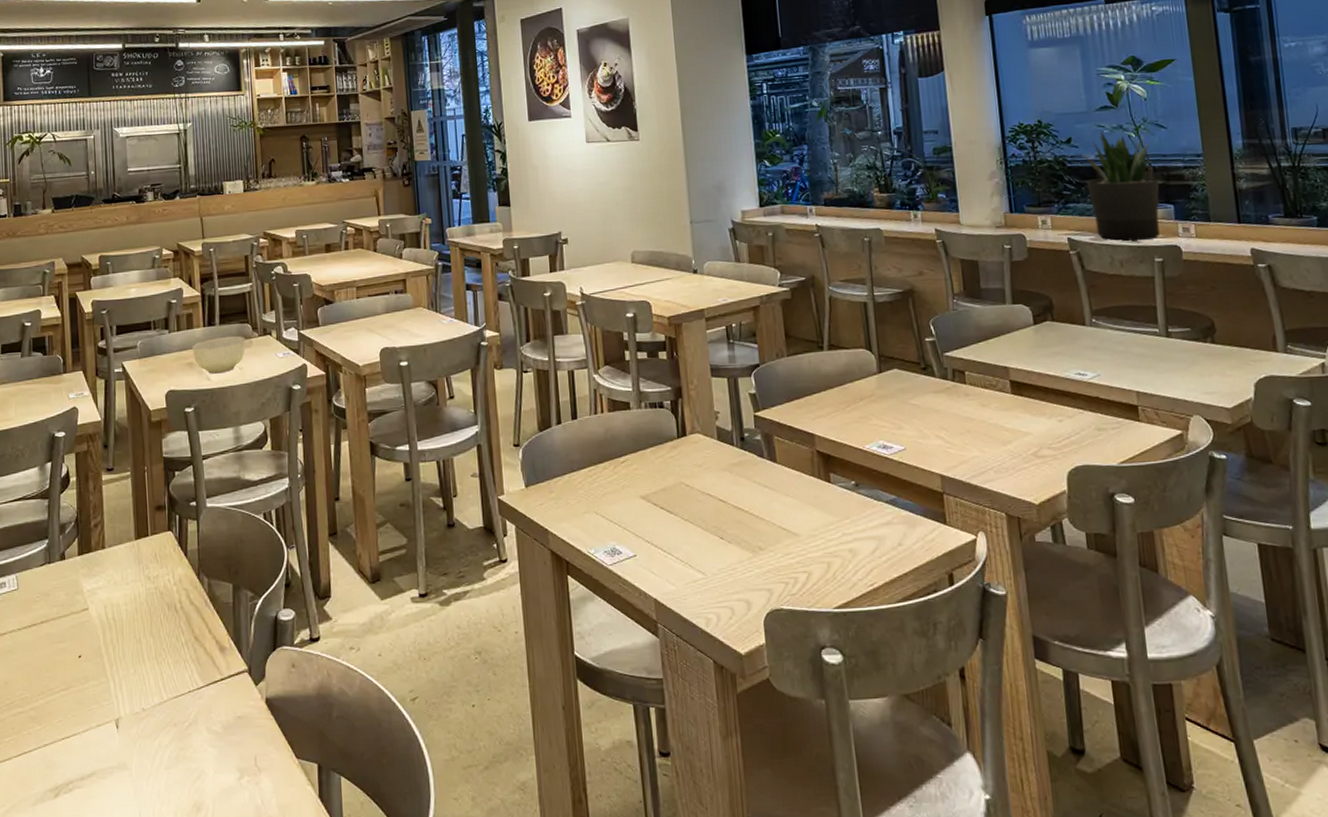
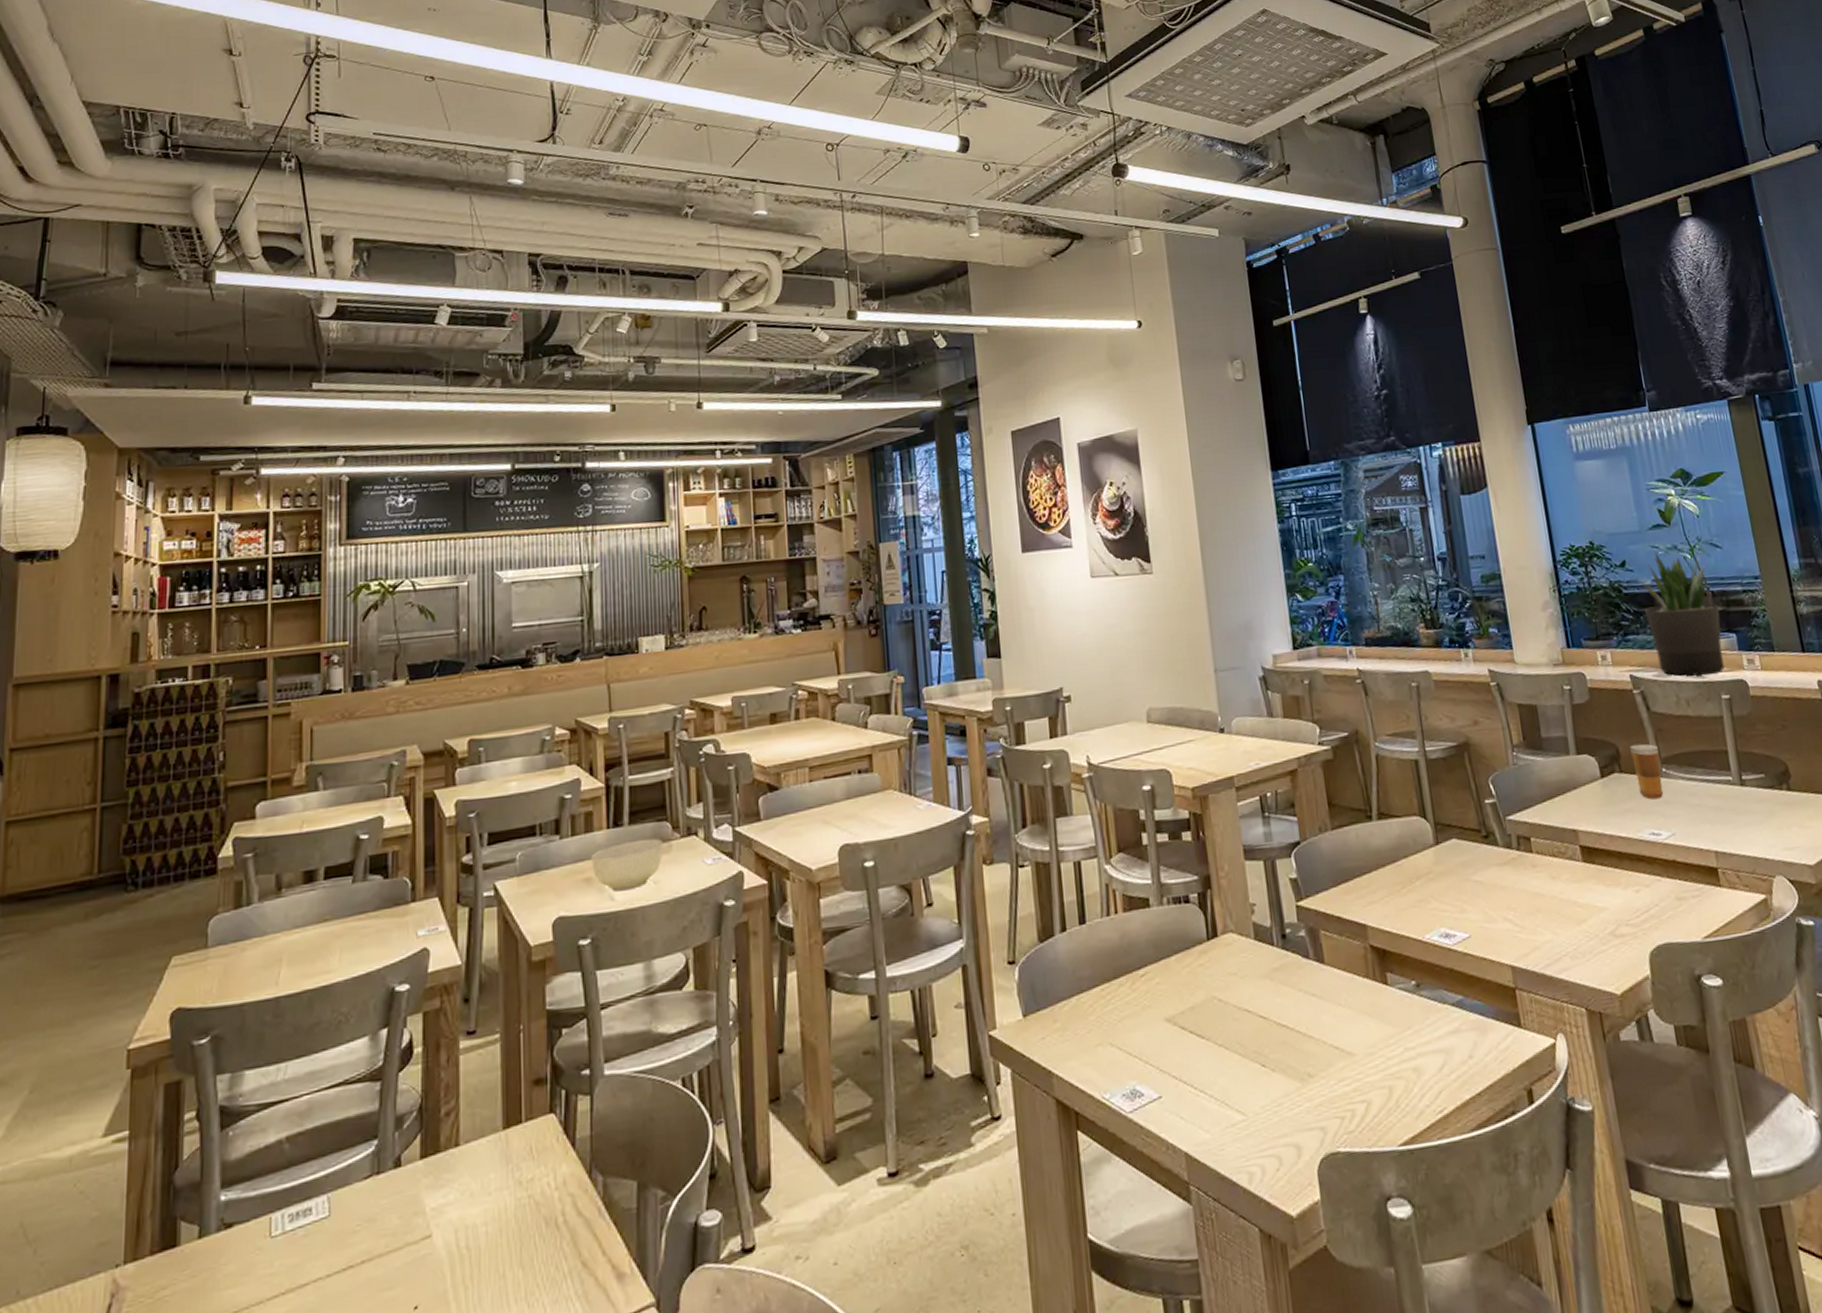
beverage cup: none [1063,297,1092,345] -> present [1630,743,1663,800]

